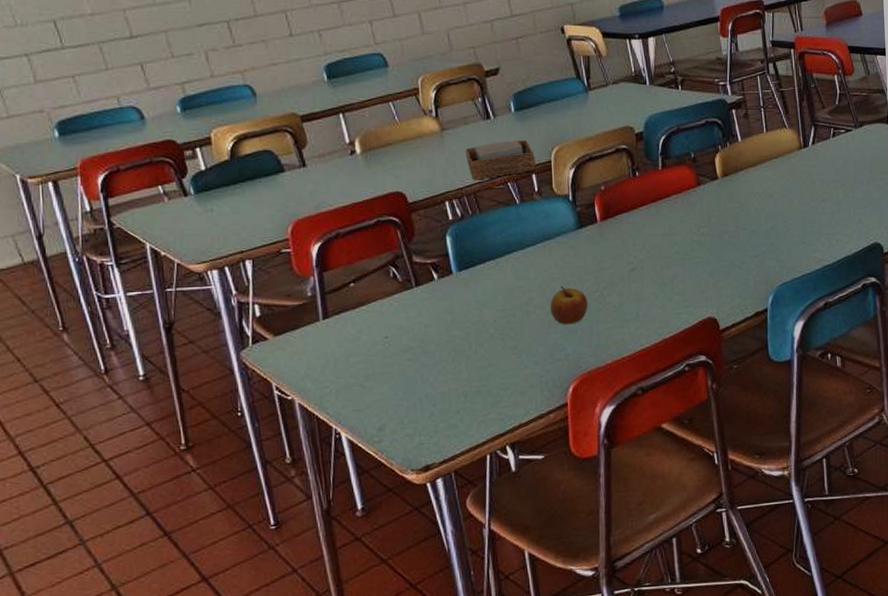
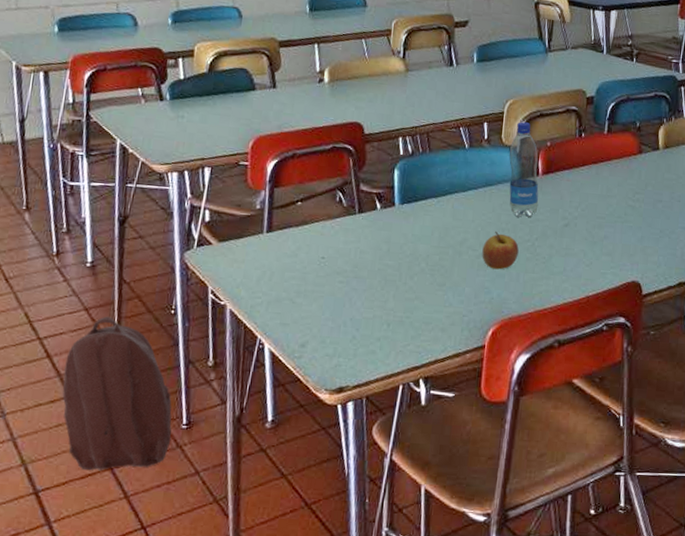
backpack: none [137,428,262,584] -> present [62,316,172,470]
napkin holder: present [465,139,537,181] -> none [424,88,490,122]
bottle: none [563,168,601,268] -> present [509,122,539,218]

